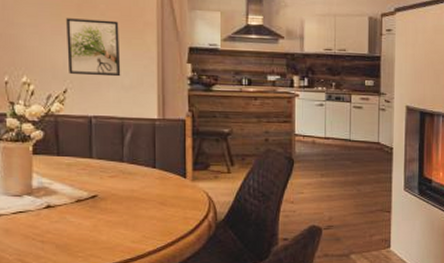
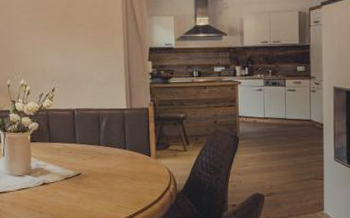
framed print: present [66,18,121,77] -> none [52,30,96,76]

